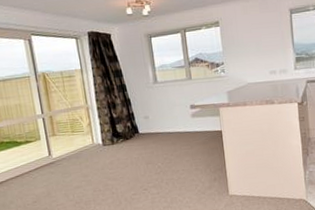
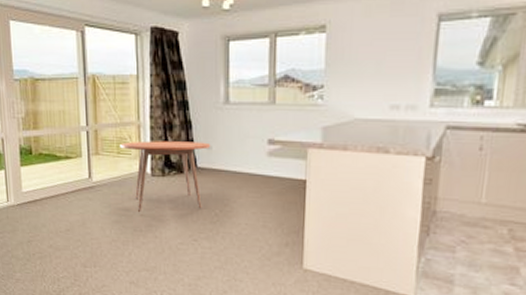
dining table: none [73,113,148,177] -> present [120,141,211,213]

